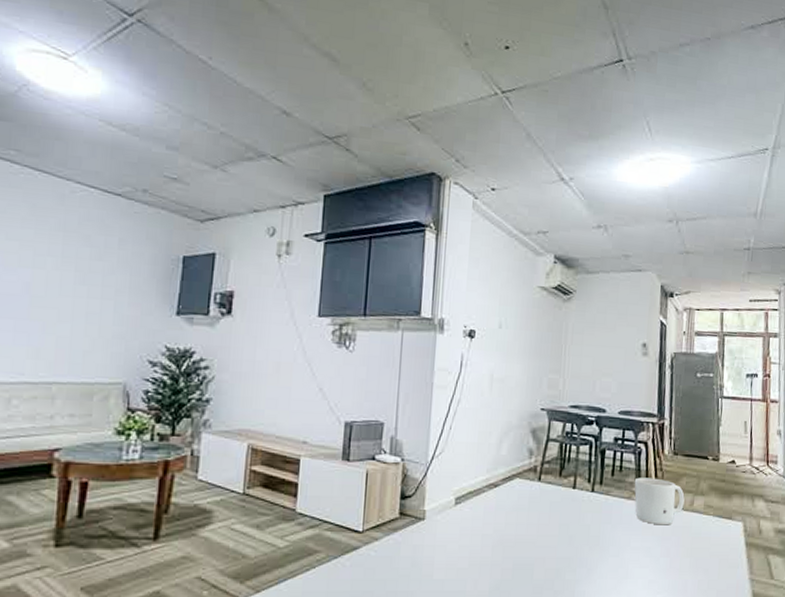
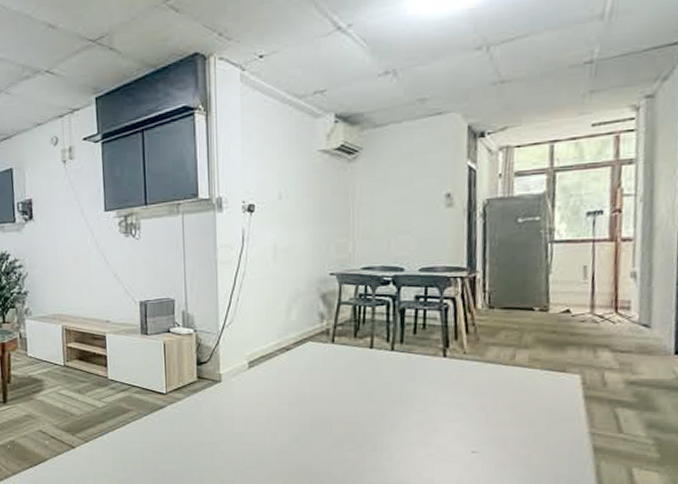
mug: present [634,477,685,525] -> none [440,333,504,381]

